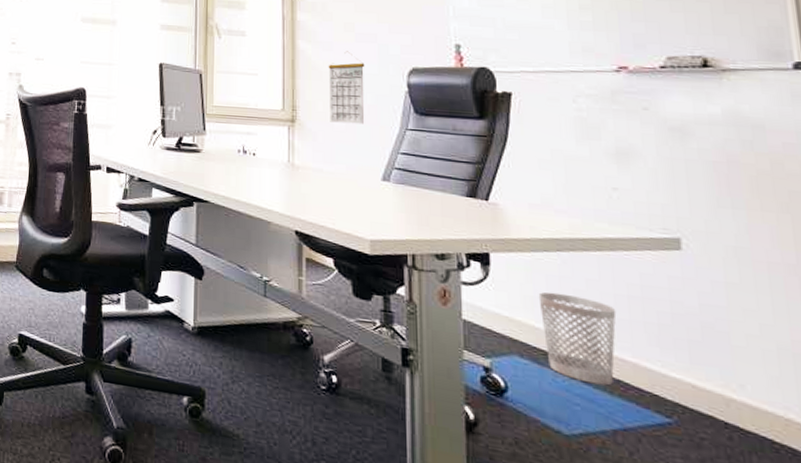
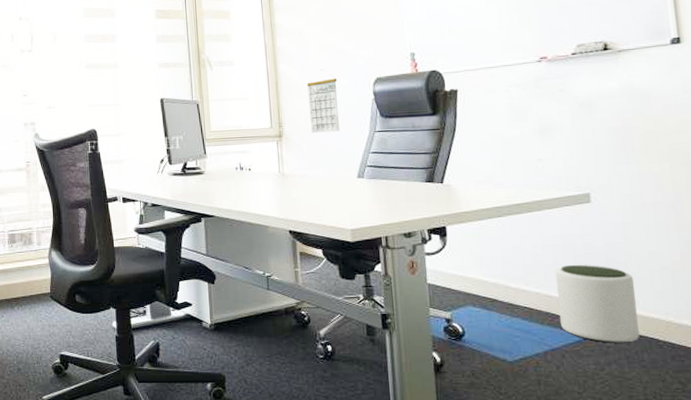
wastebasket: present [538,292,617,386] -> none [485,250,544,319]
plant pot: none [631,324,746,438] -> present [555,265,639,343]

